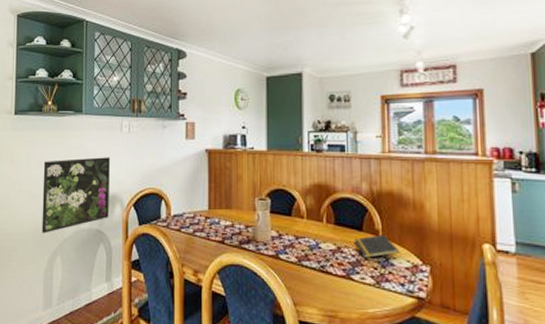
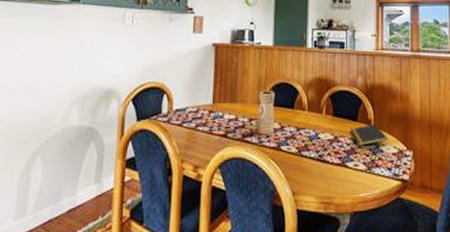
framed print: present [41,157,110,233] -> none [19,49,108,133]

